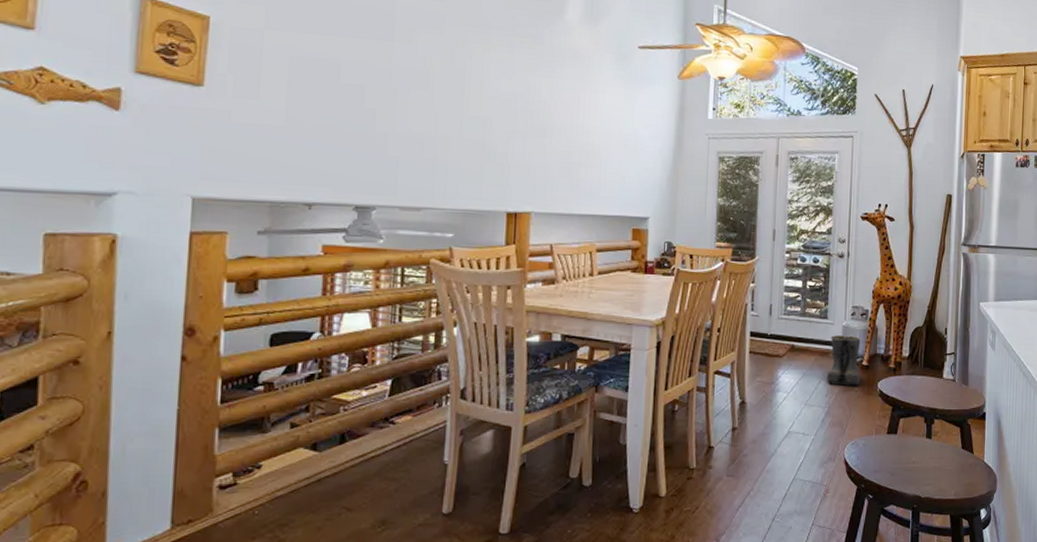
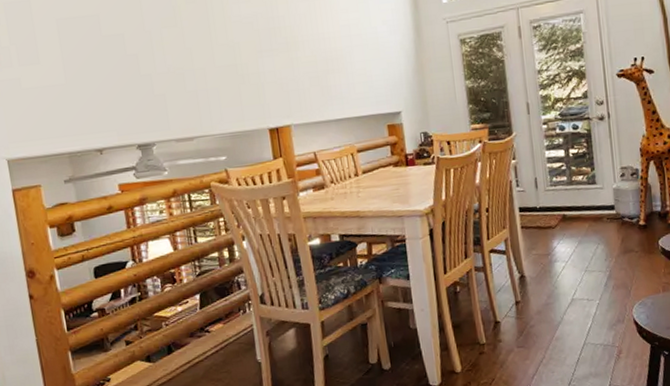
boots: present [827,335,861,386] -> none [602,197,640,249]

